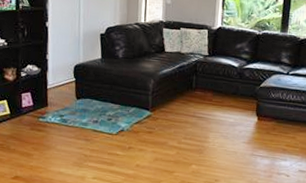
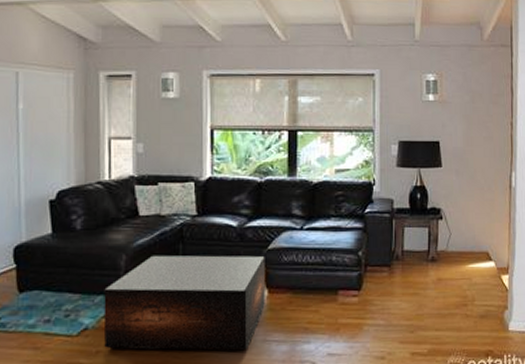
coffee table: none [135,82,258,160] -> present [103,255,265,351]

